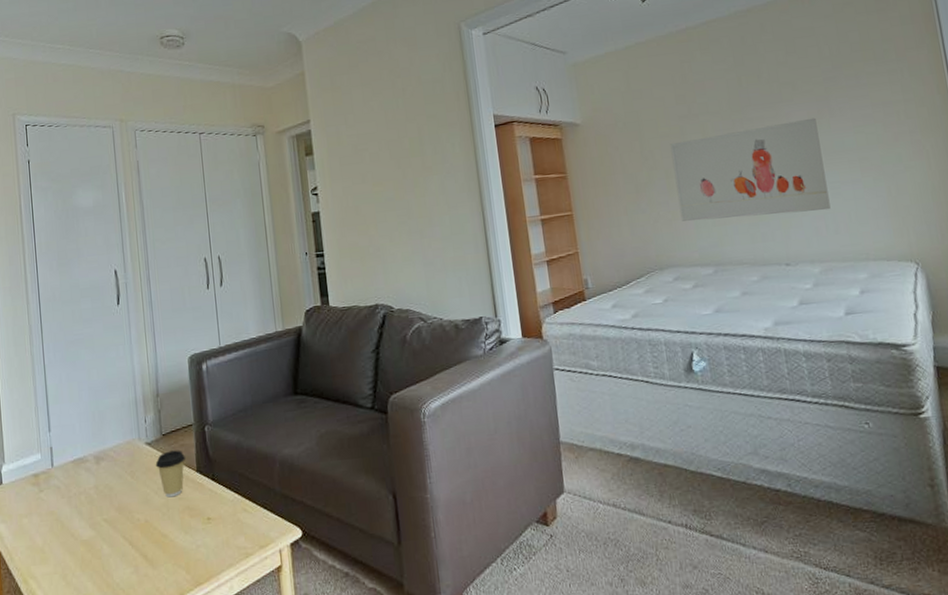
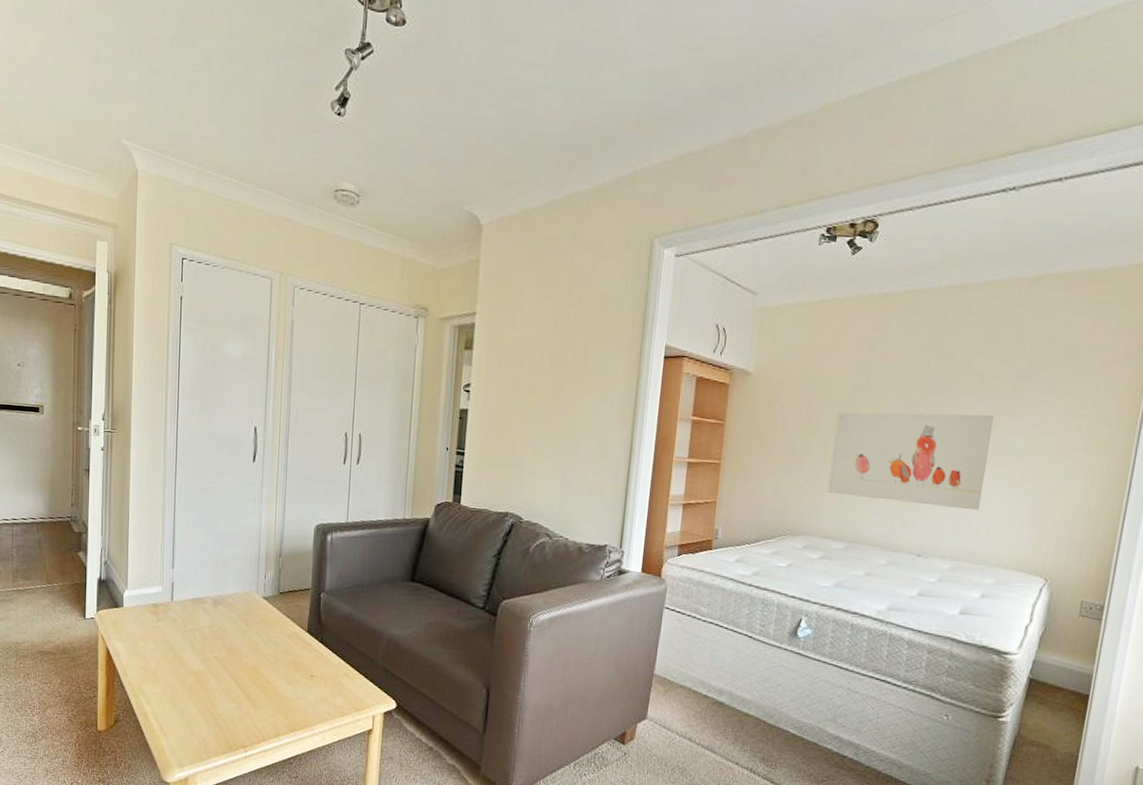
coffee cup: present [155,450,185,498] -> none [269,608,298,650]

